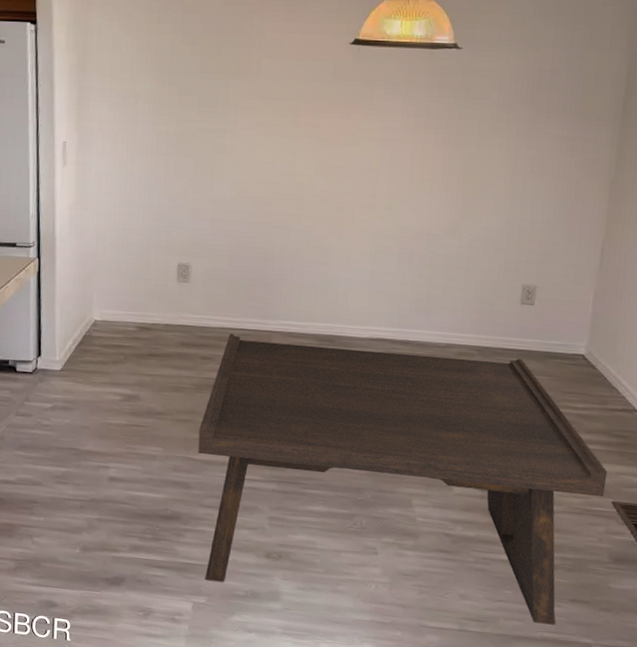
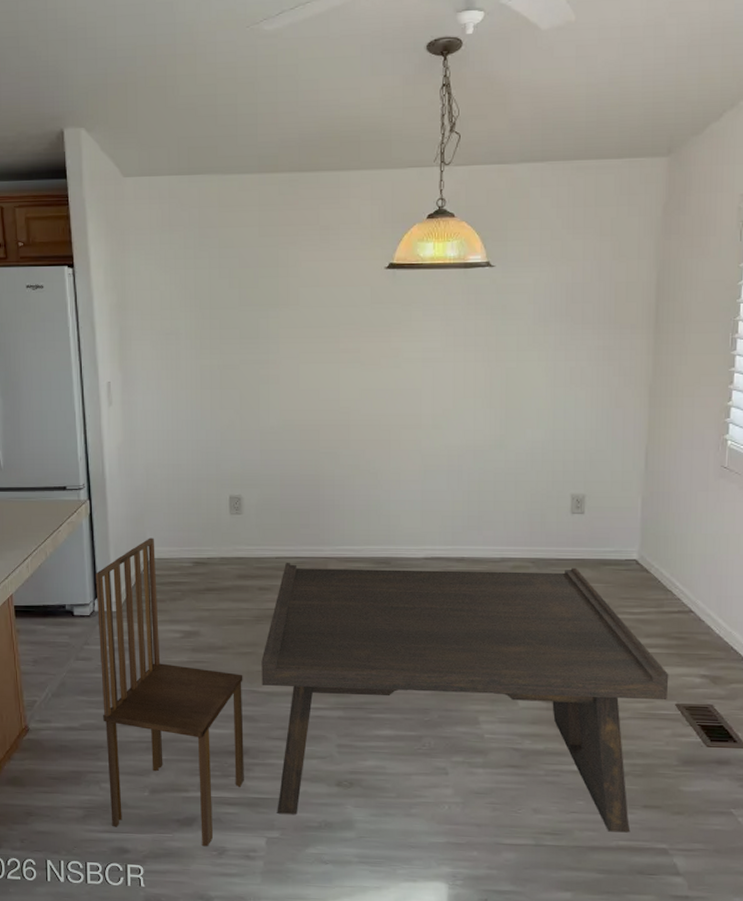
dining chair: none [39,300,180,606] -> present [95,538,244,846]

